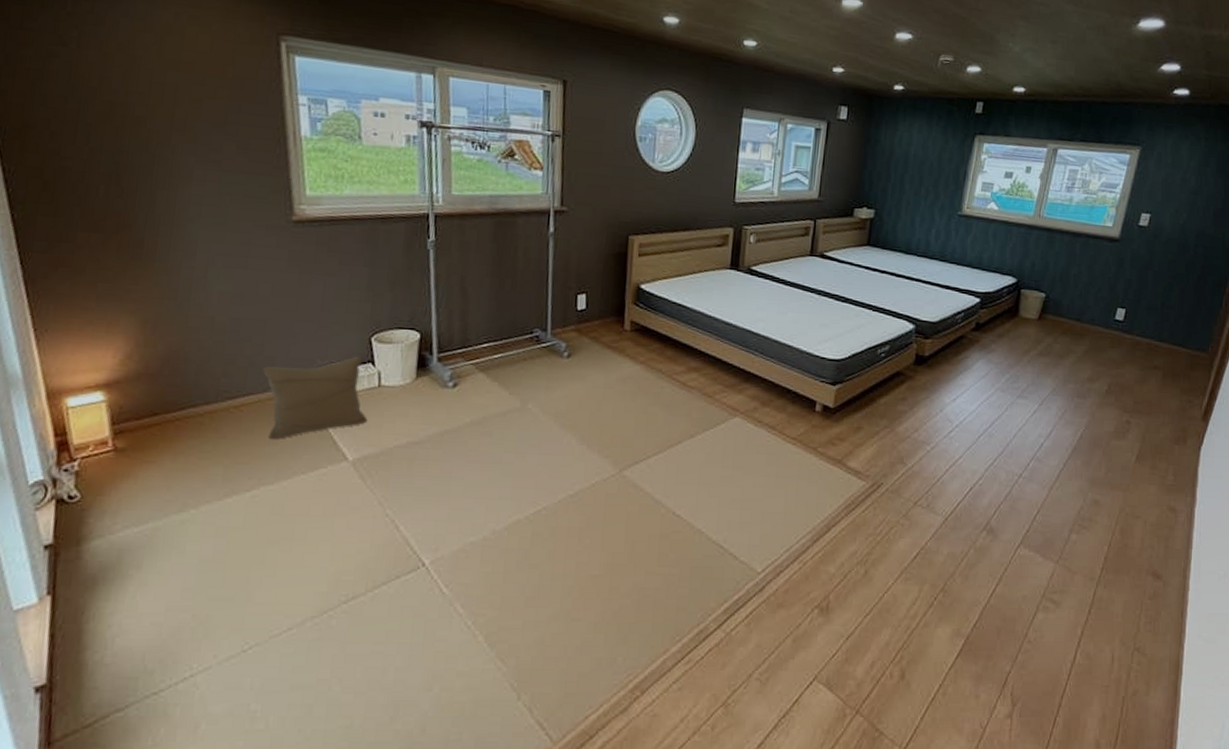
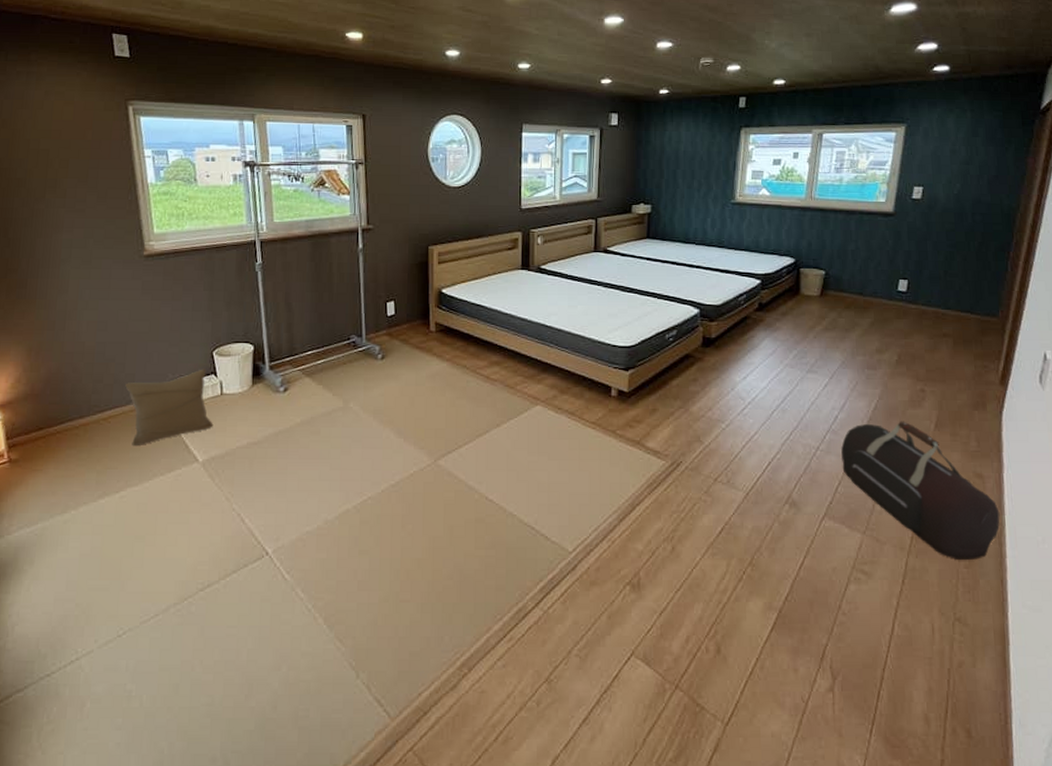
duffel bag: none [1042,451,1188,592] -> present [841,421,1000,560]

